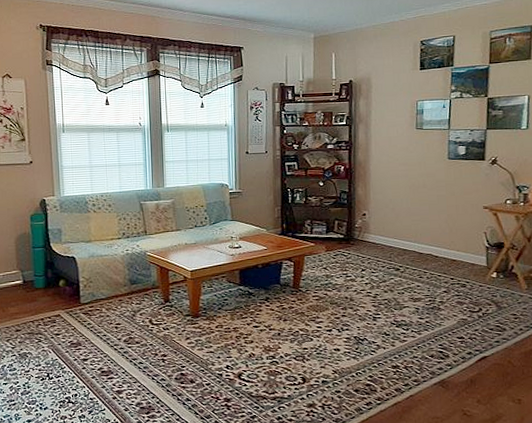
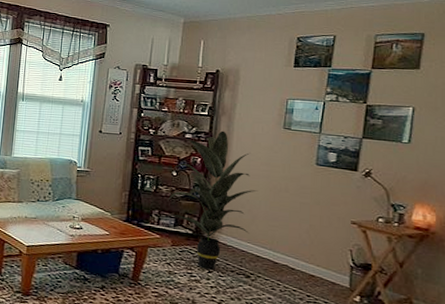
indoor plant: none [317,138,399,268] -> present [167,130,258,270]

